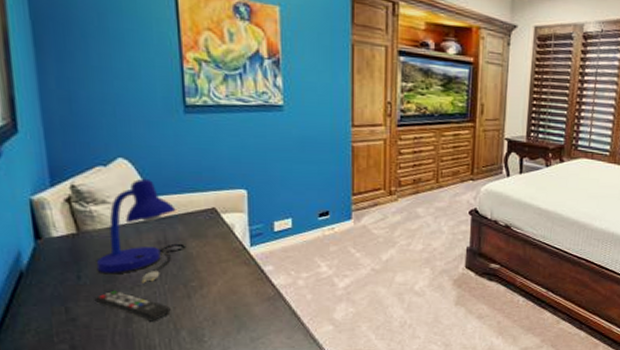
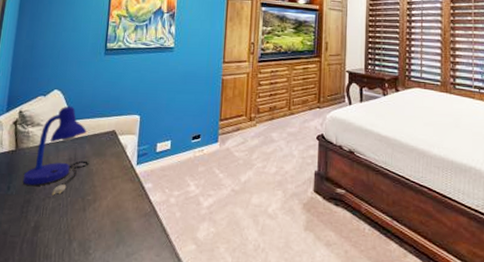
remote control: present [94,290,171,322] -> none [15,200,69,232]

